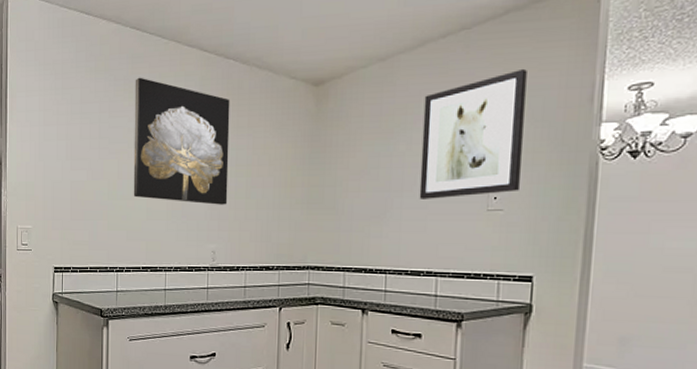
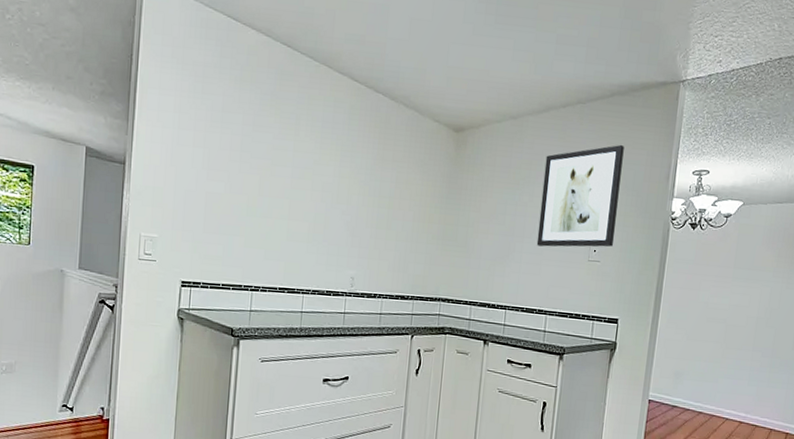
wall art: present [133,77,230,205] -> none [274,95,377,233]

